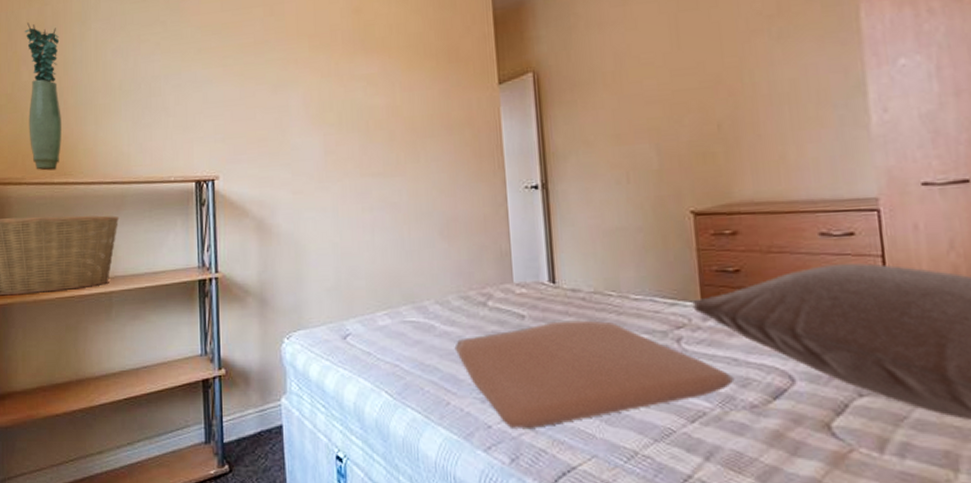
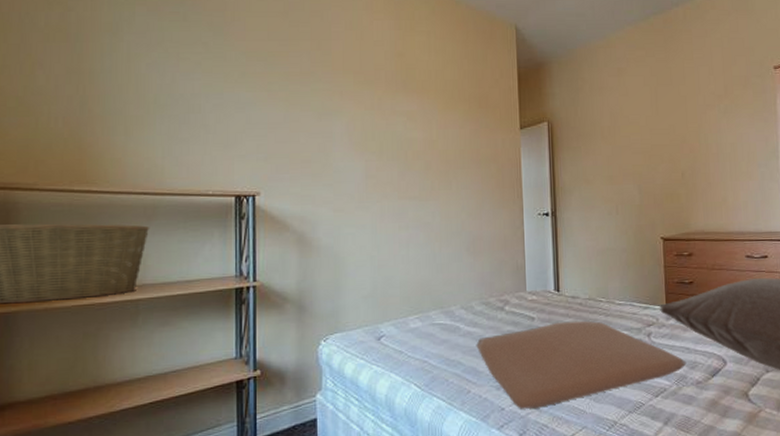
vase: present [24,22,62,171] -> none [41,26,85,178]

